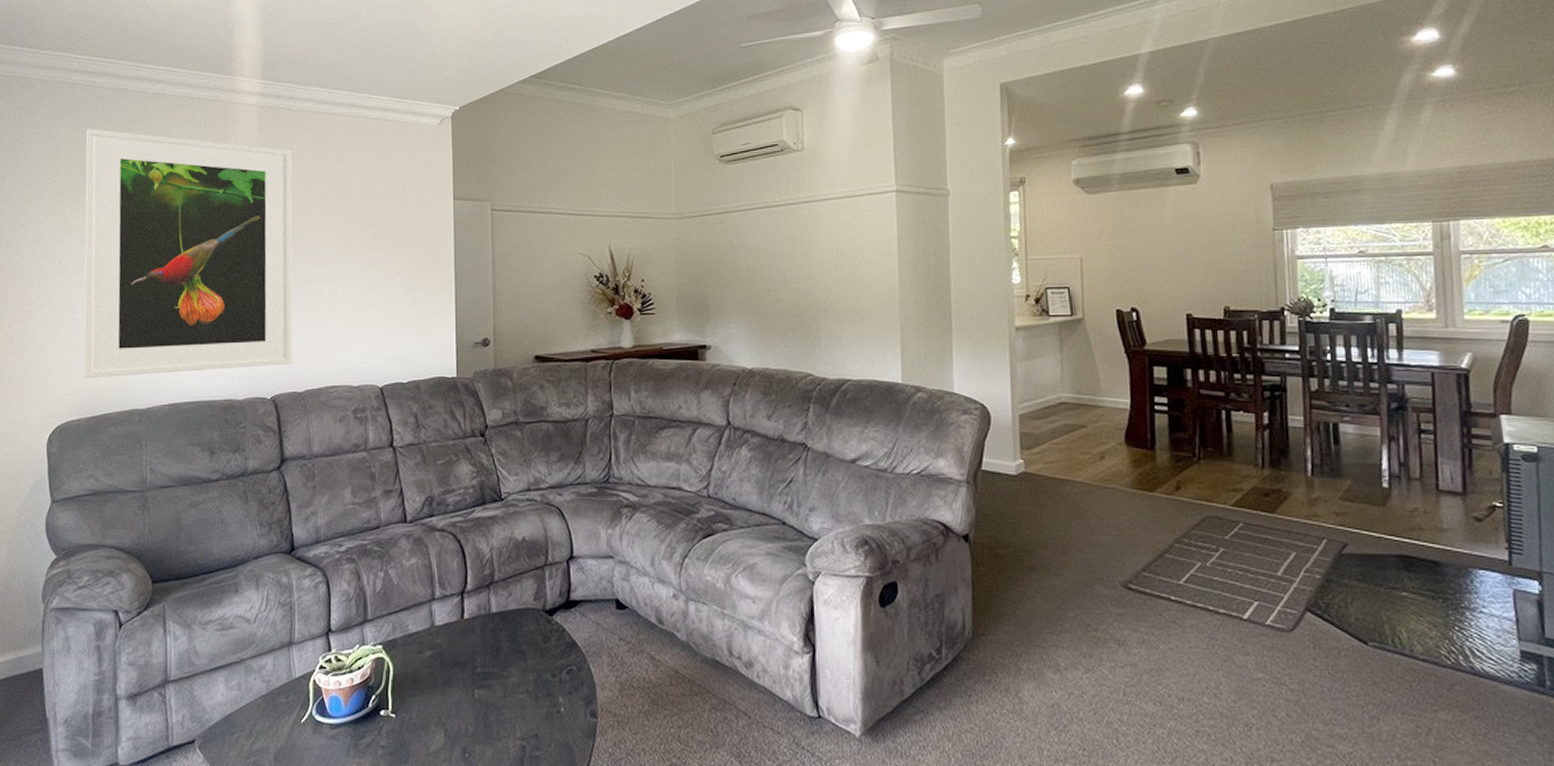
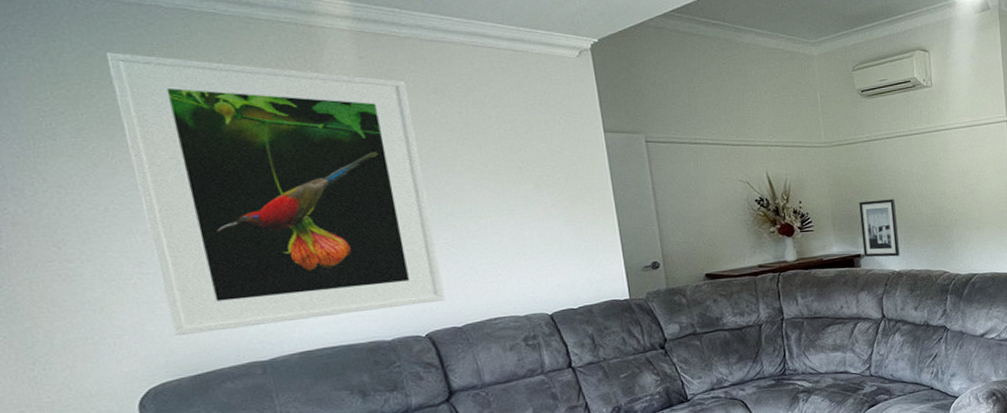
wall art: none [708,281,753,351] -> present [859,199,900,258]

